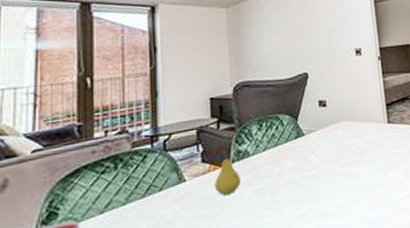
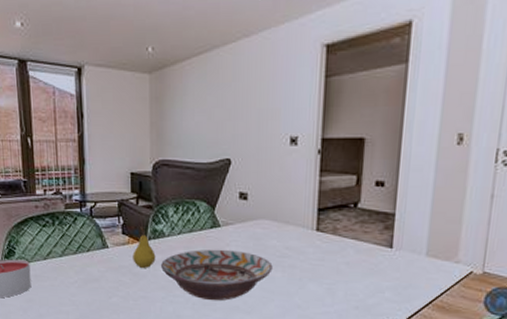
decorative bowl: none [247,155,357,213] -> present [161,249,273,301]

